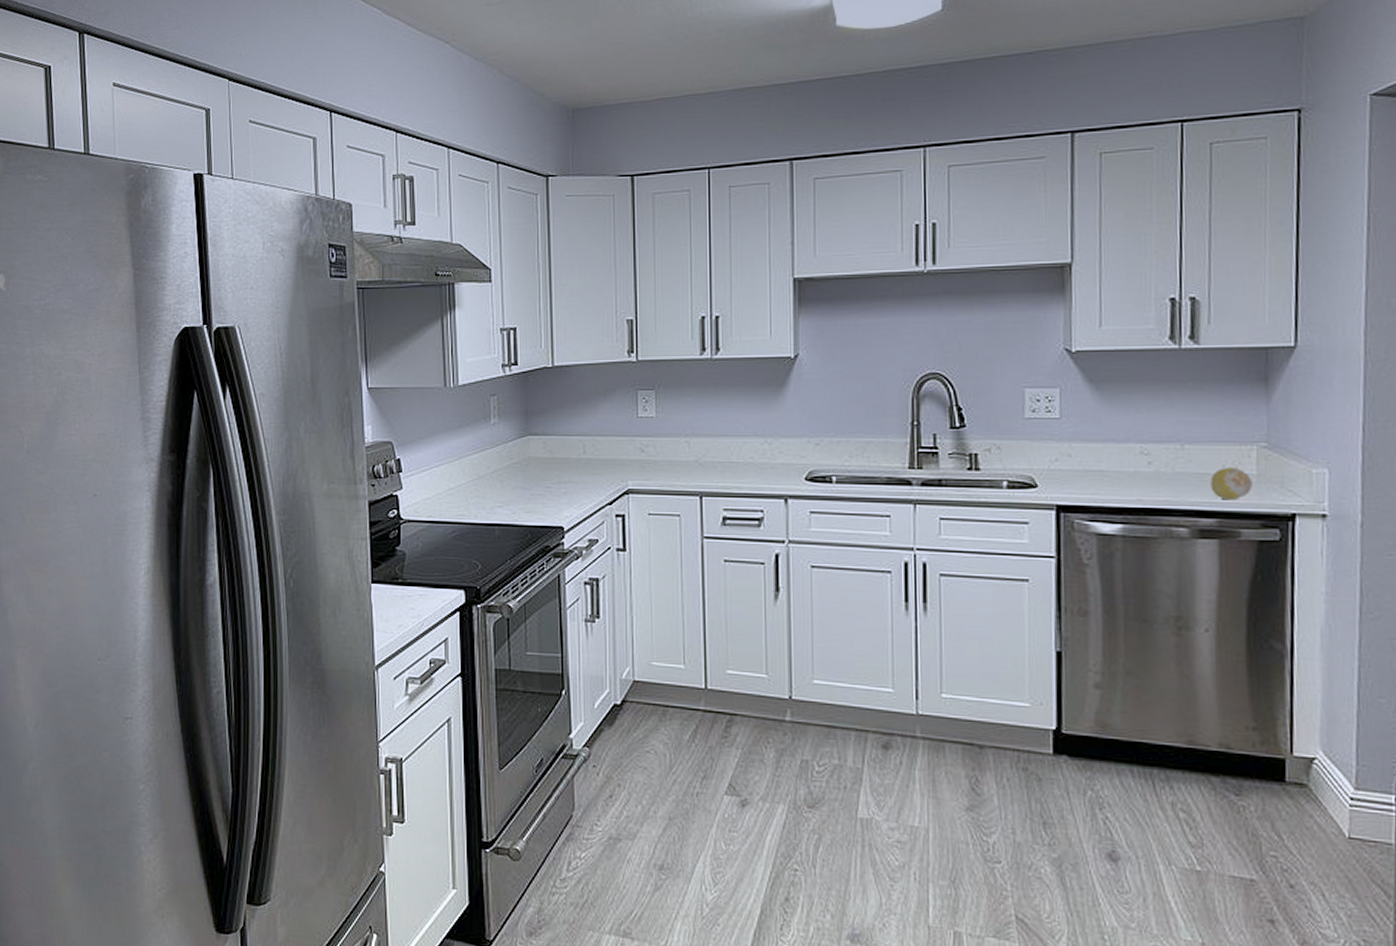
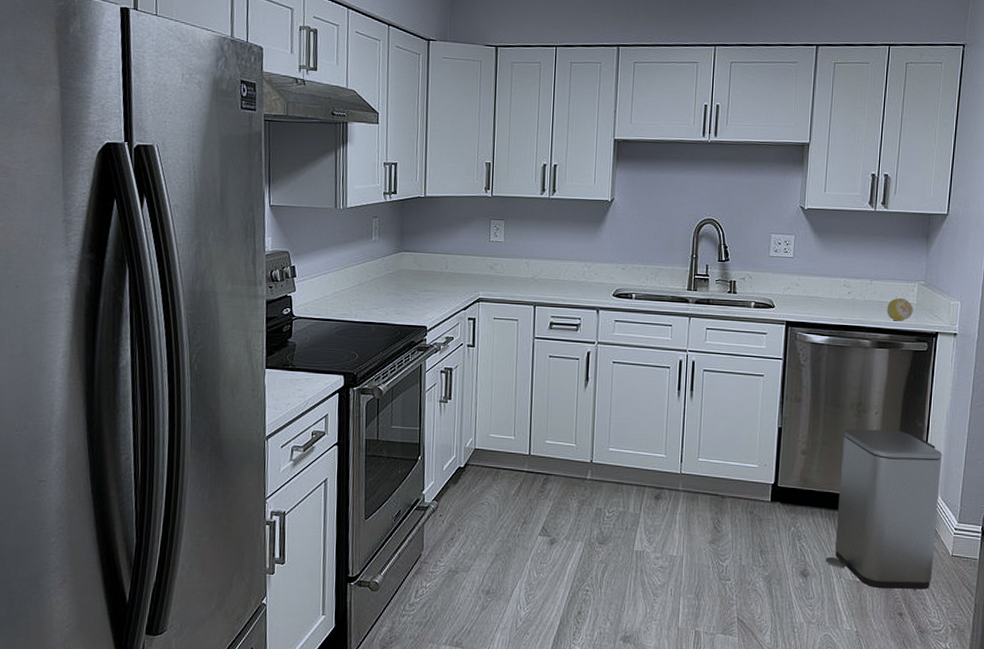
pedal bin: none [1144,652,1320,887] -> present [825,428,943,590]

